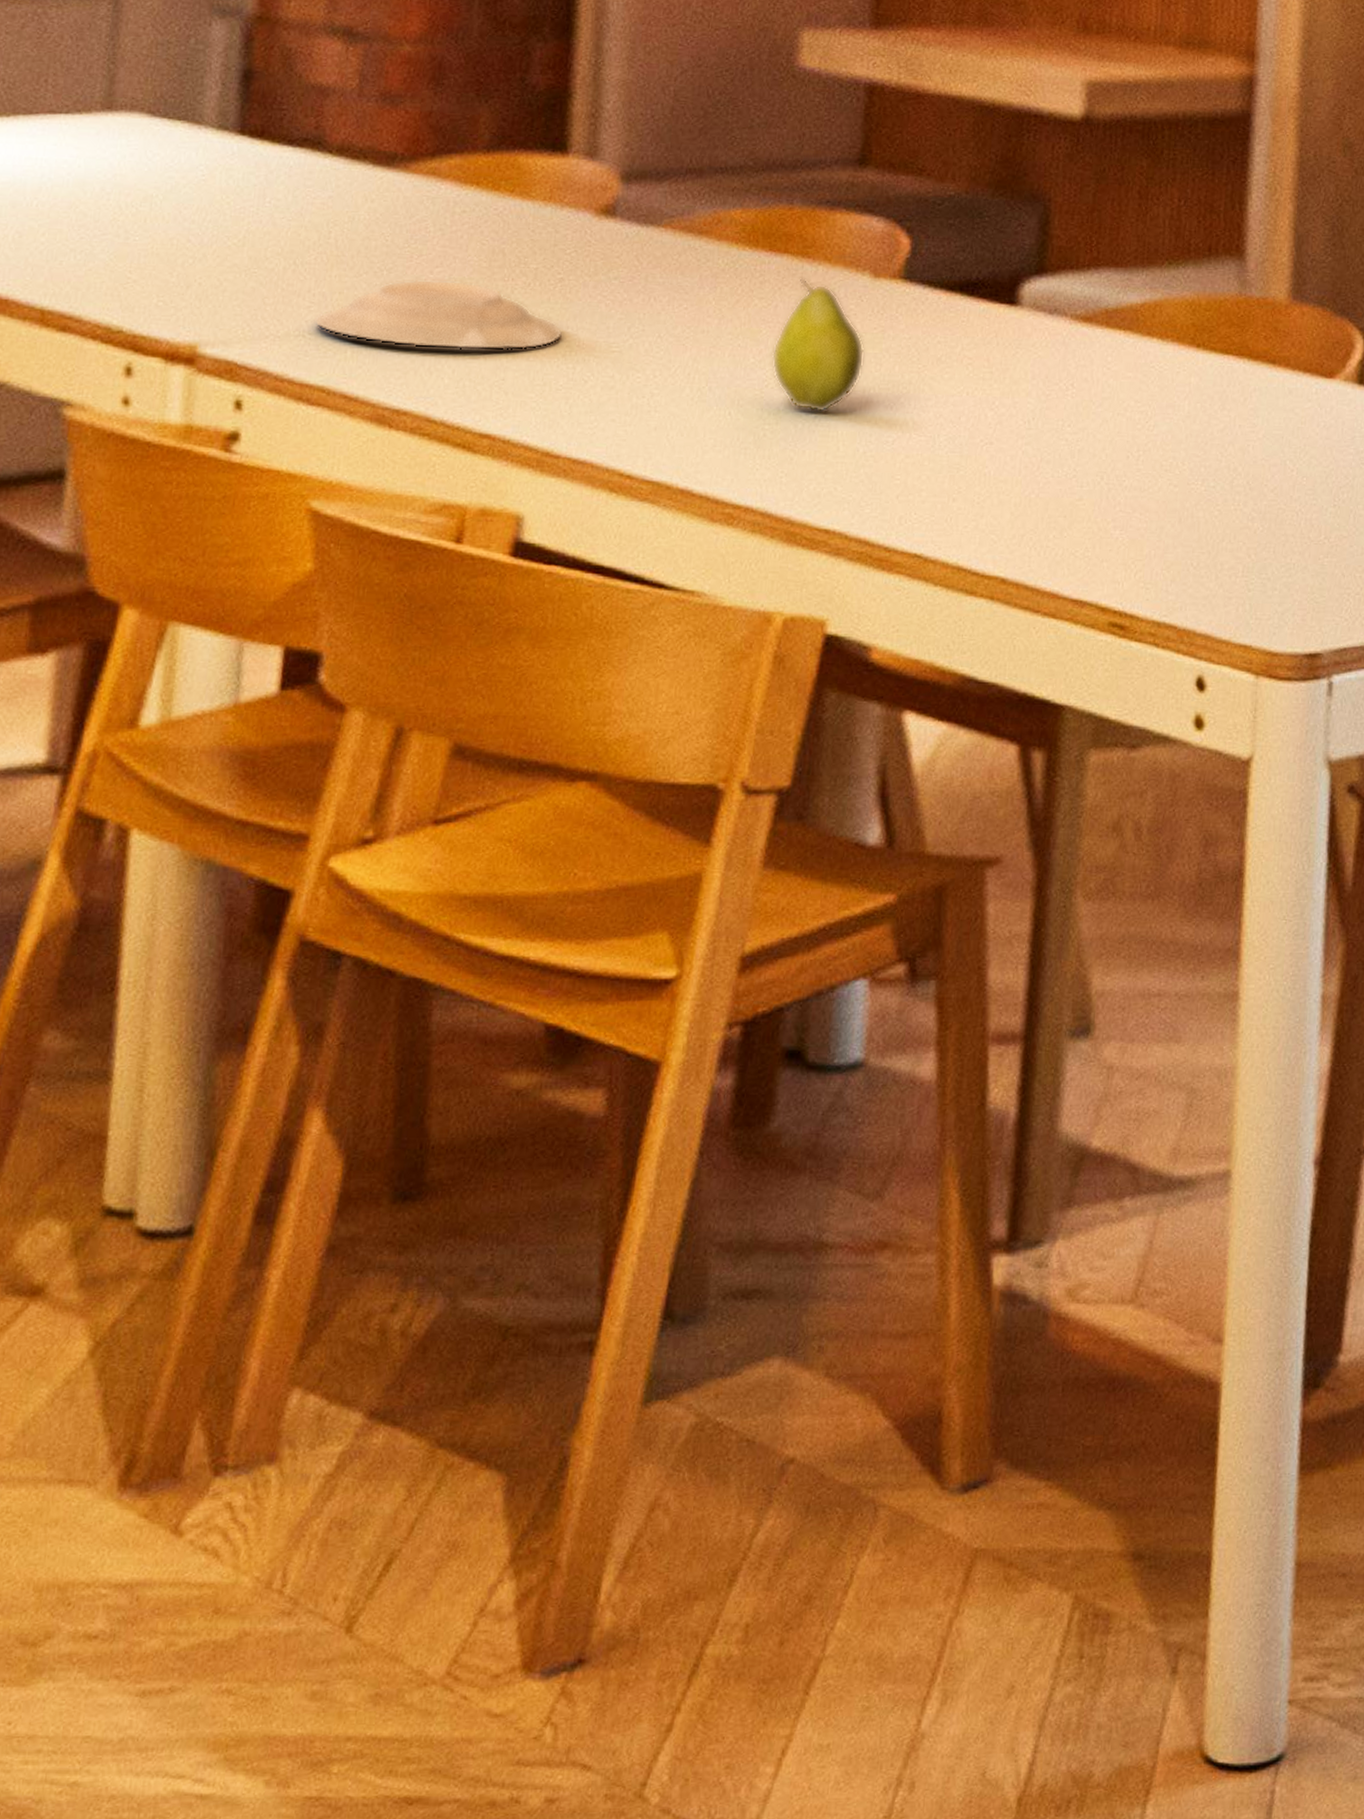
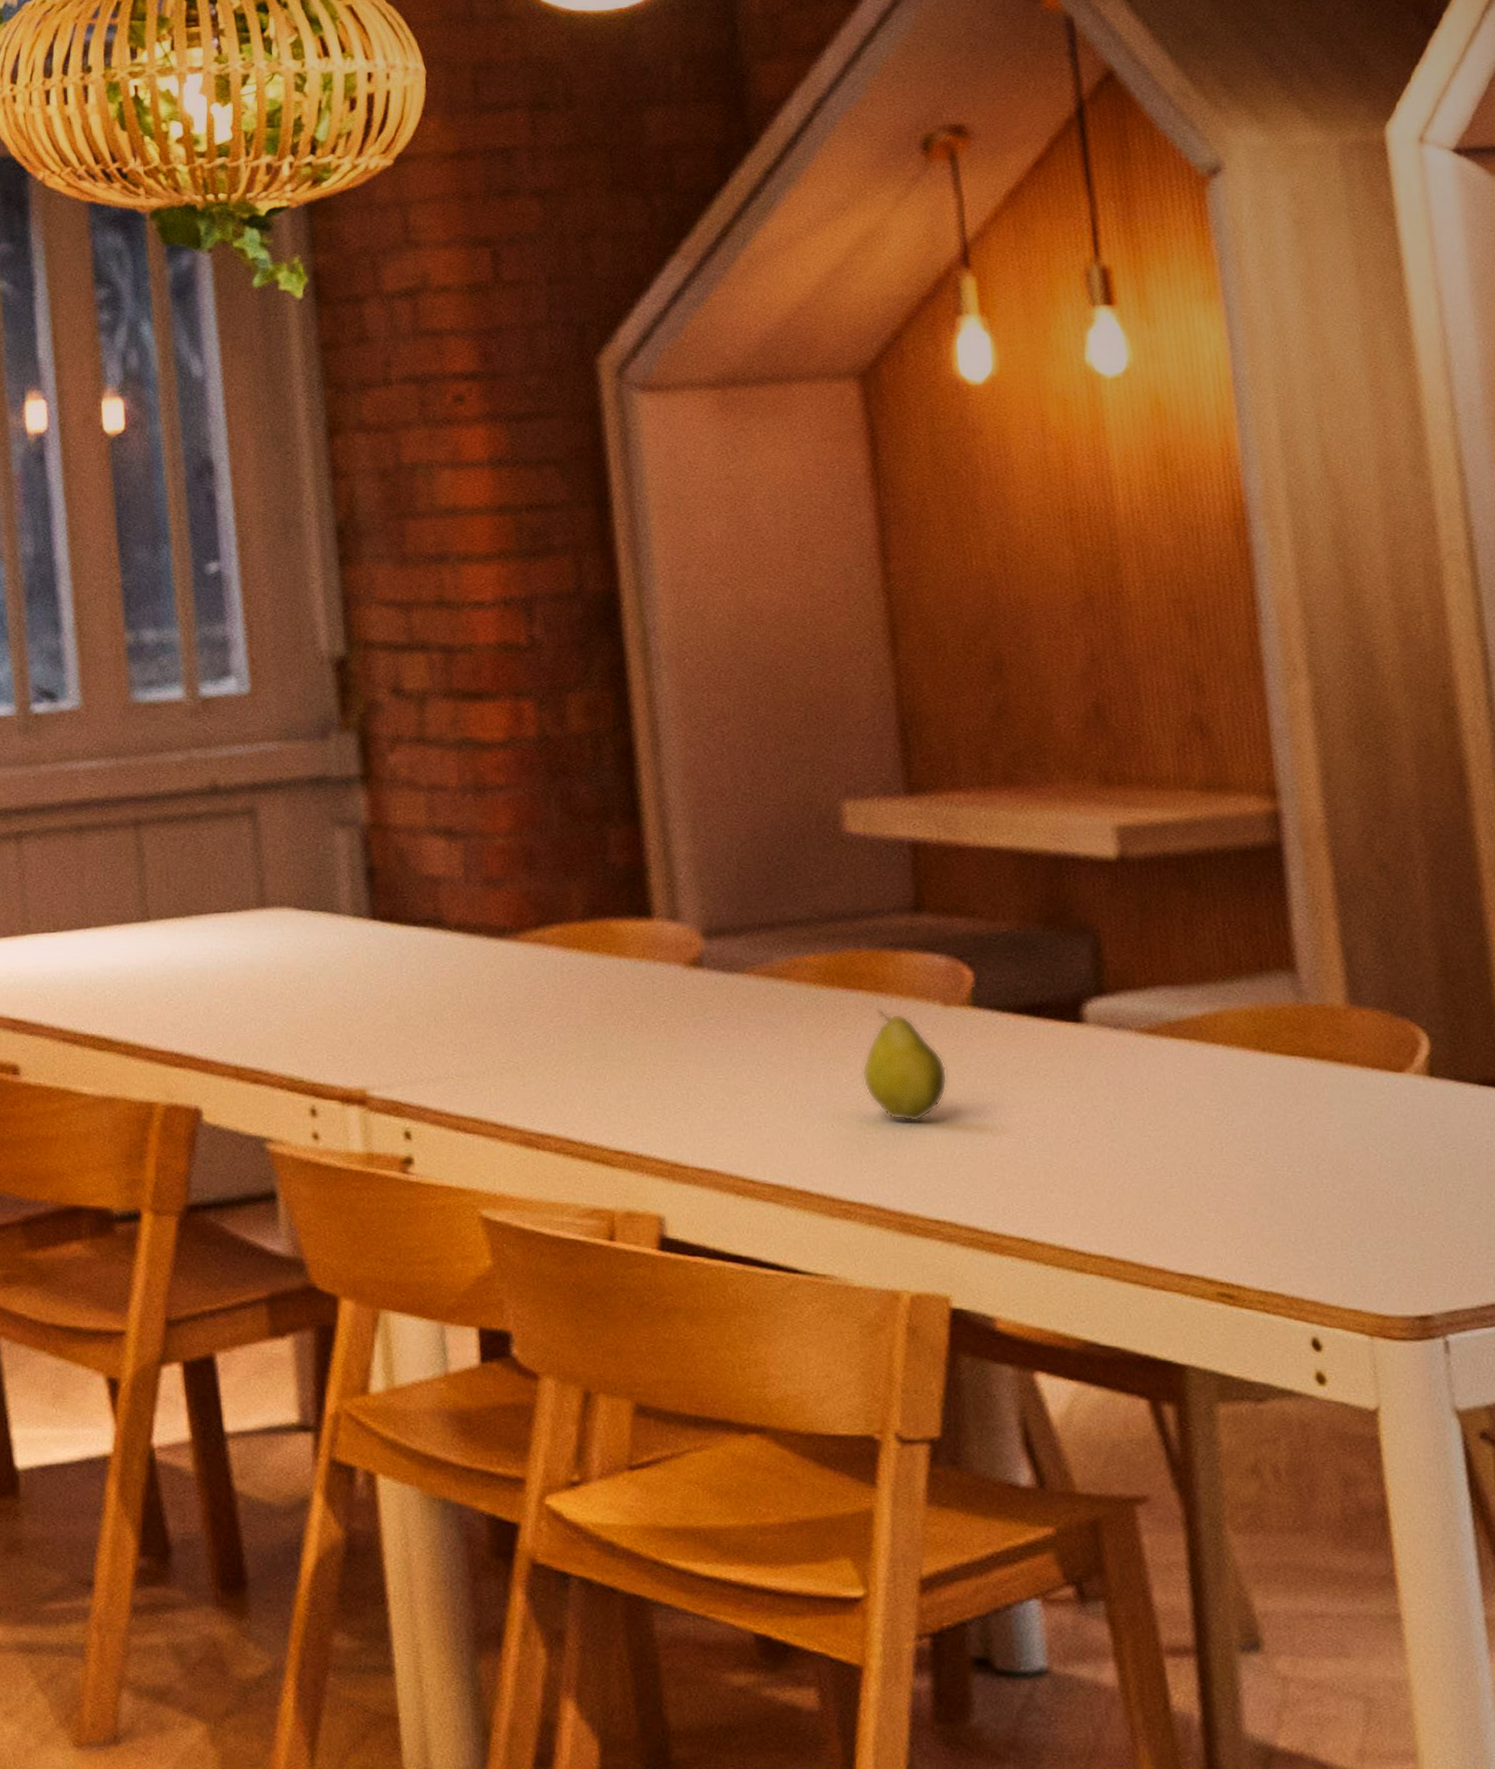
plate: present [315,279,563,351] -> none [460,1027,673,1083]

